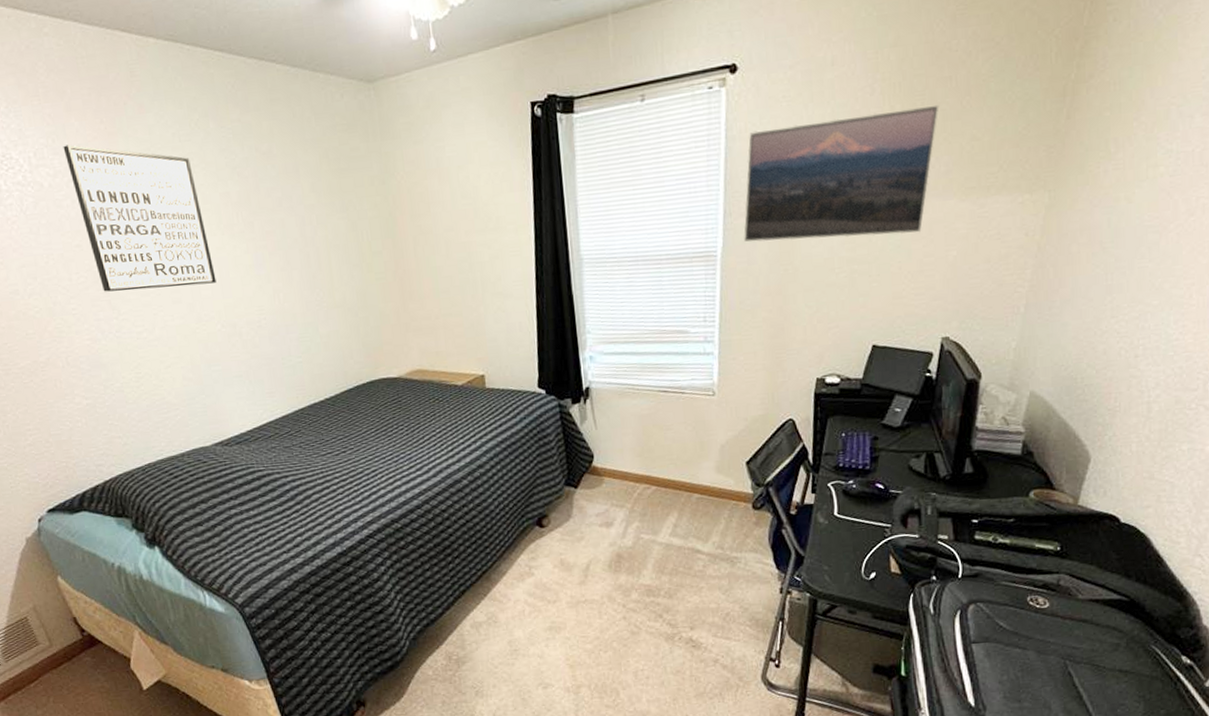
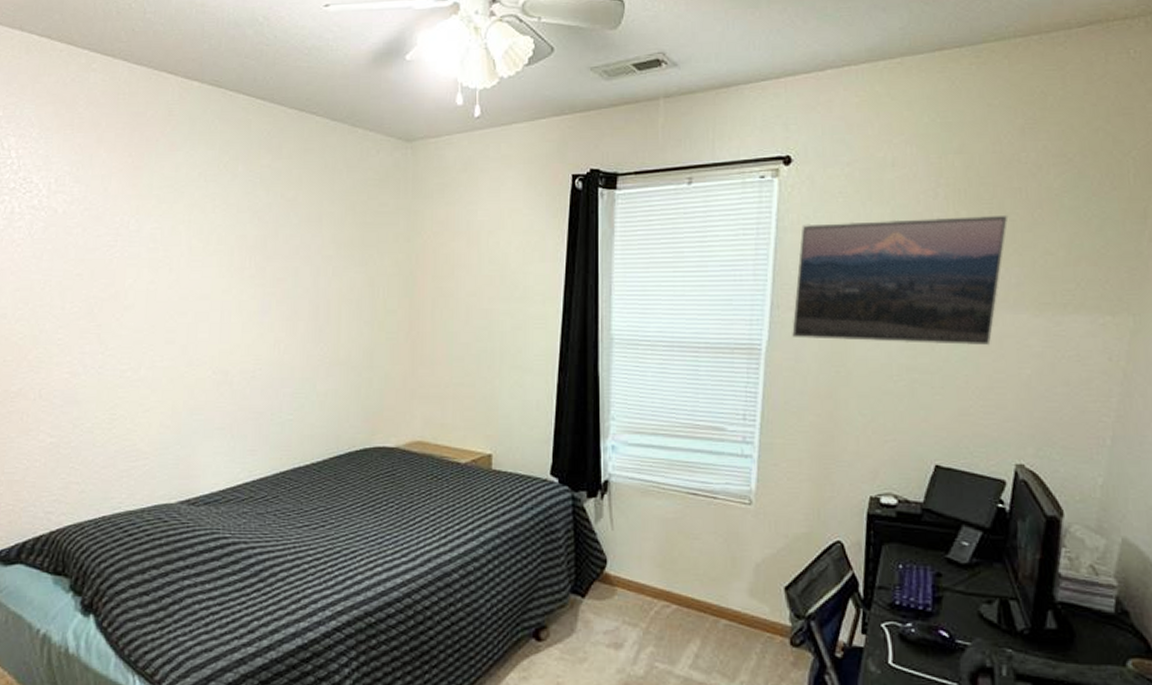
wall art: present [63,144,217,292] -> none [86,174,216,327]

